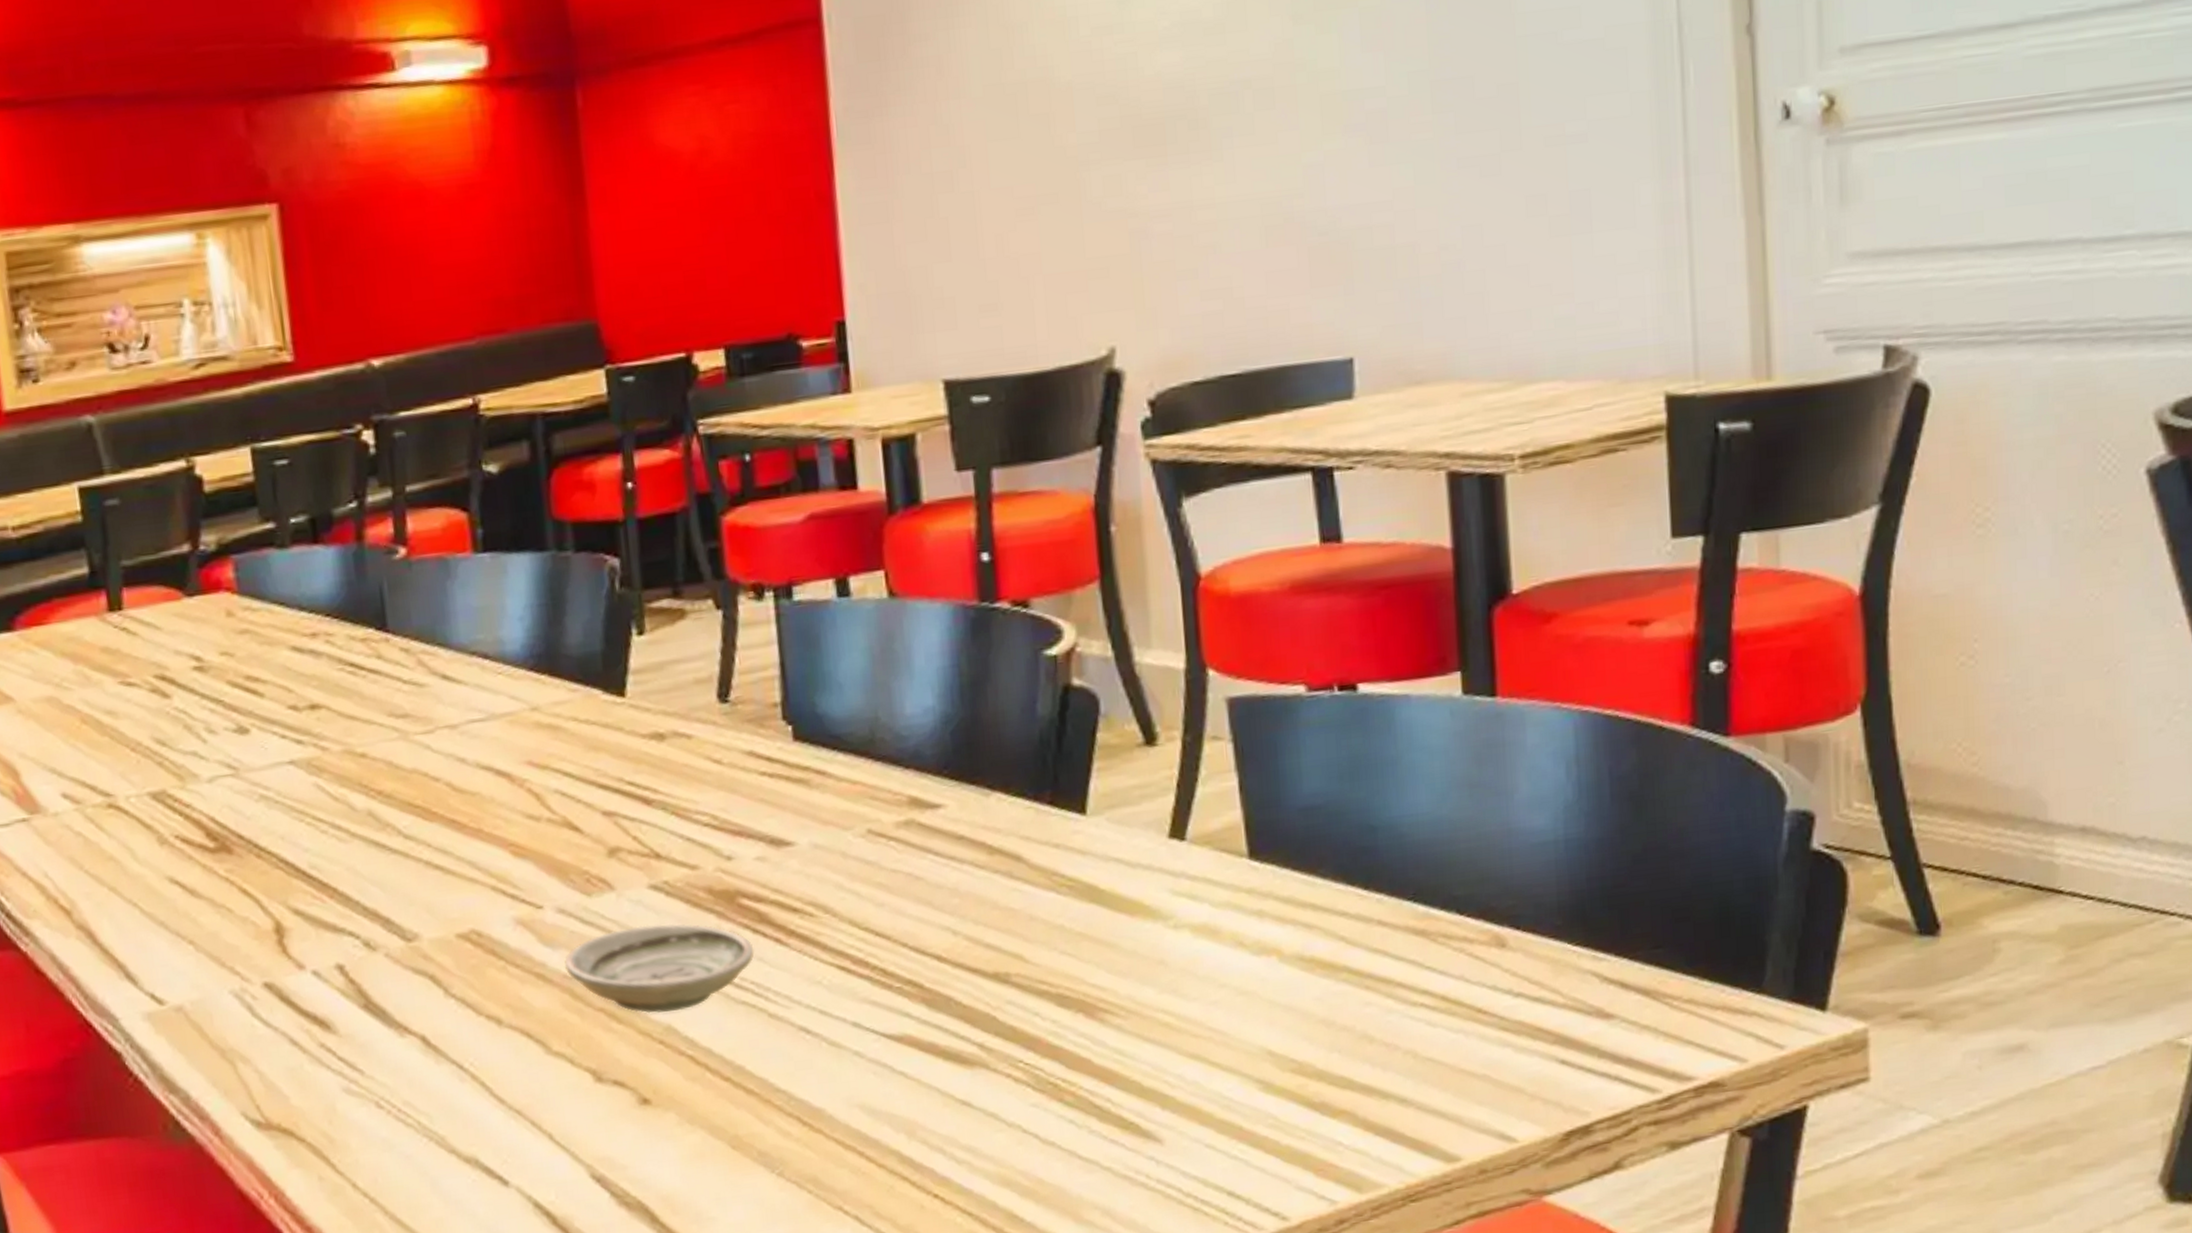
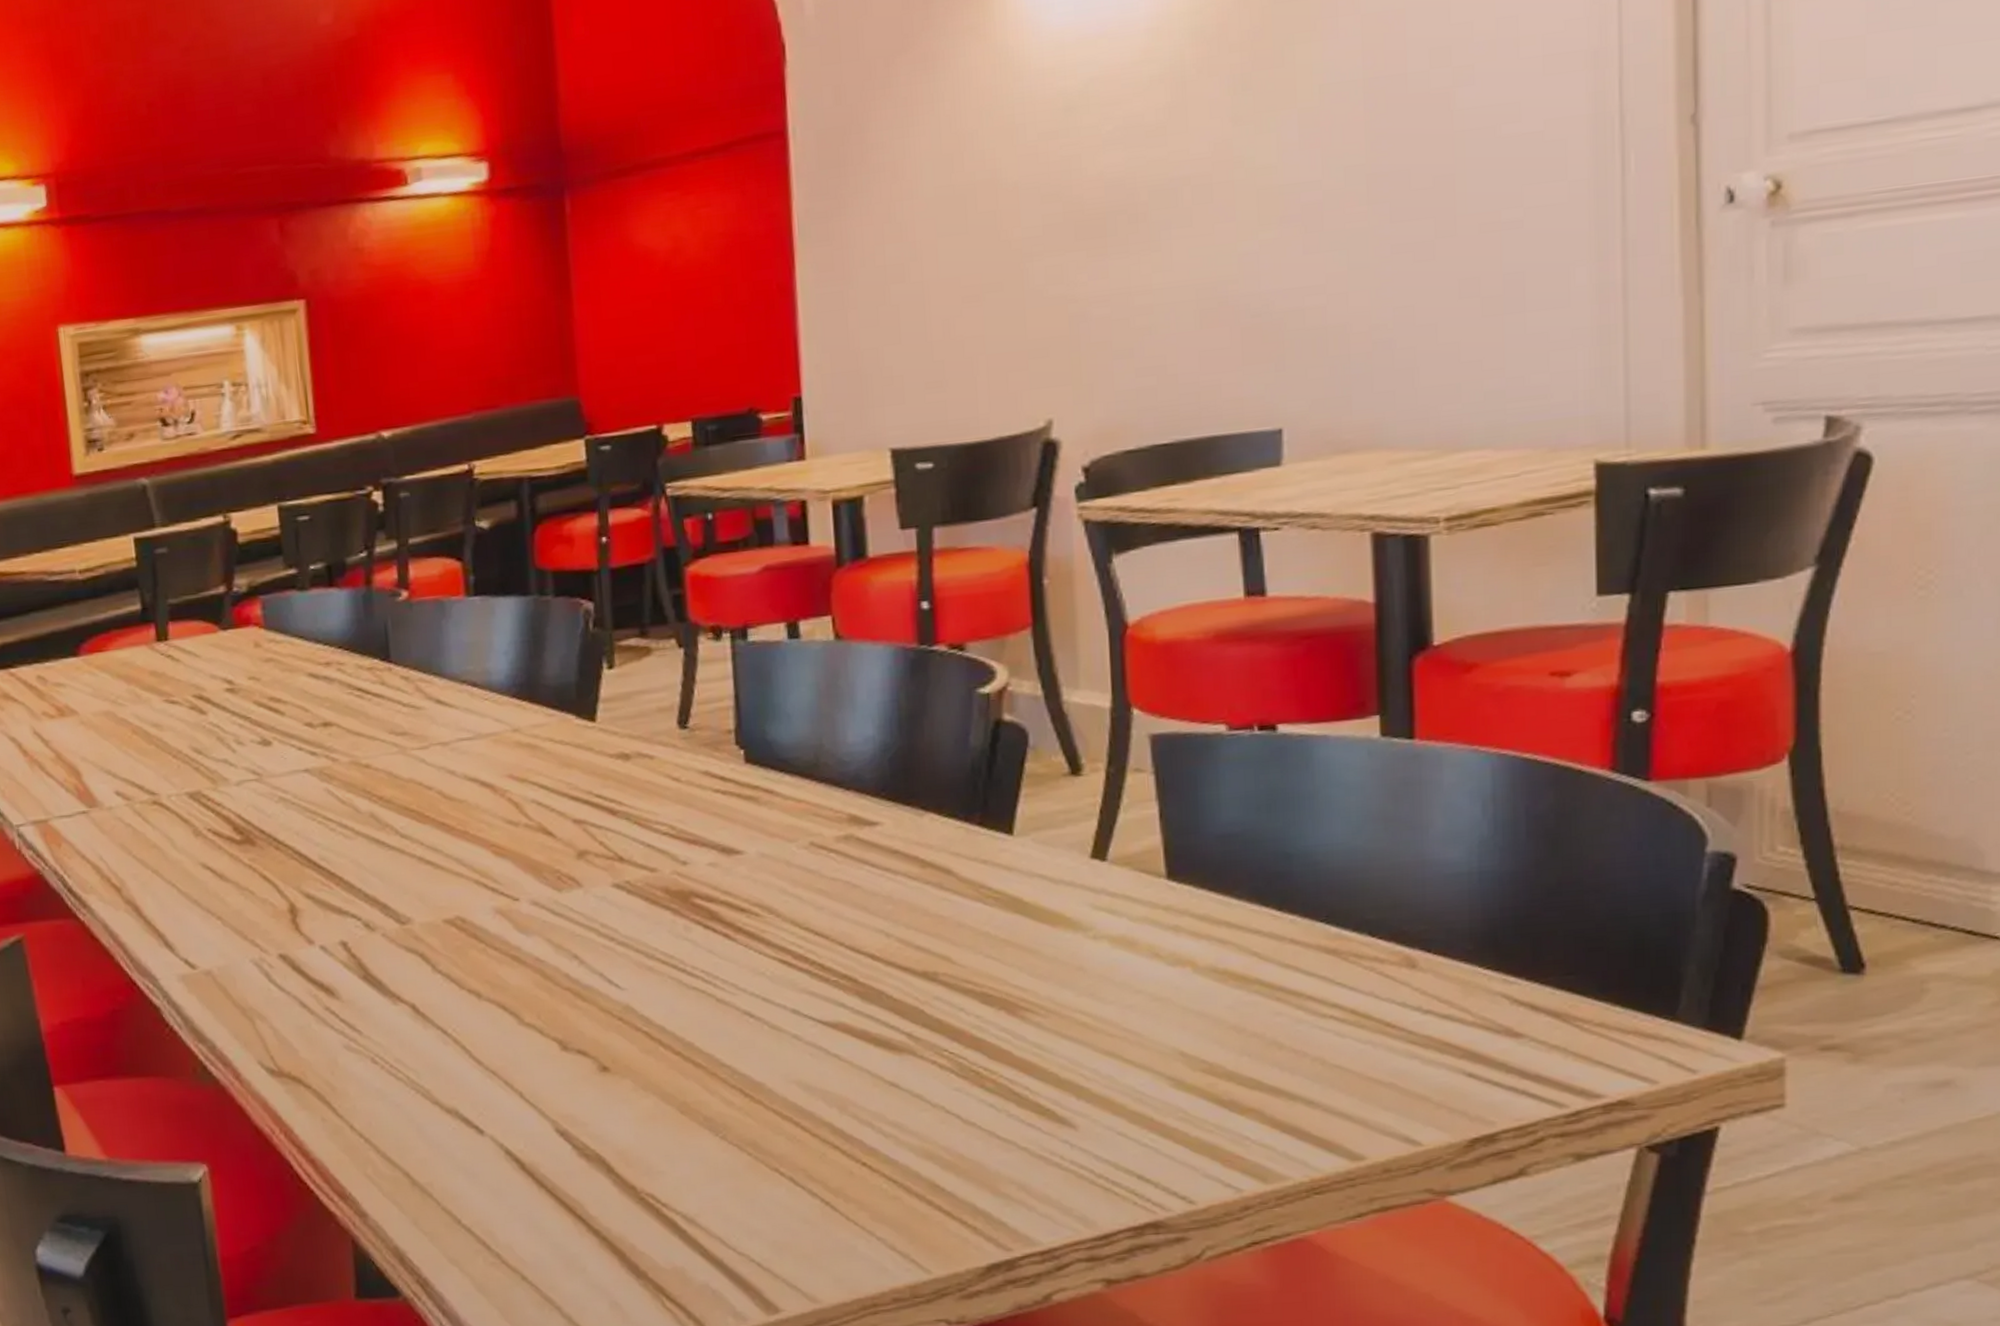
saucer: present [564,923,754,1014] -> none [536,917,705,994]

